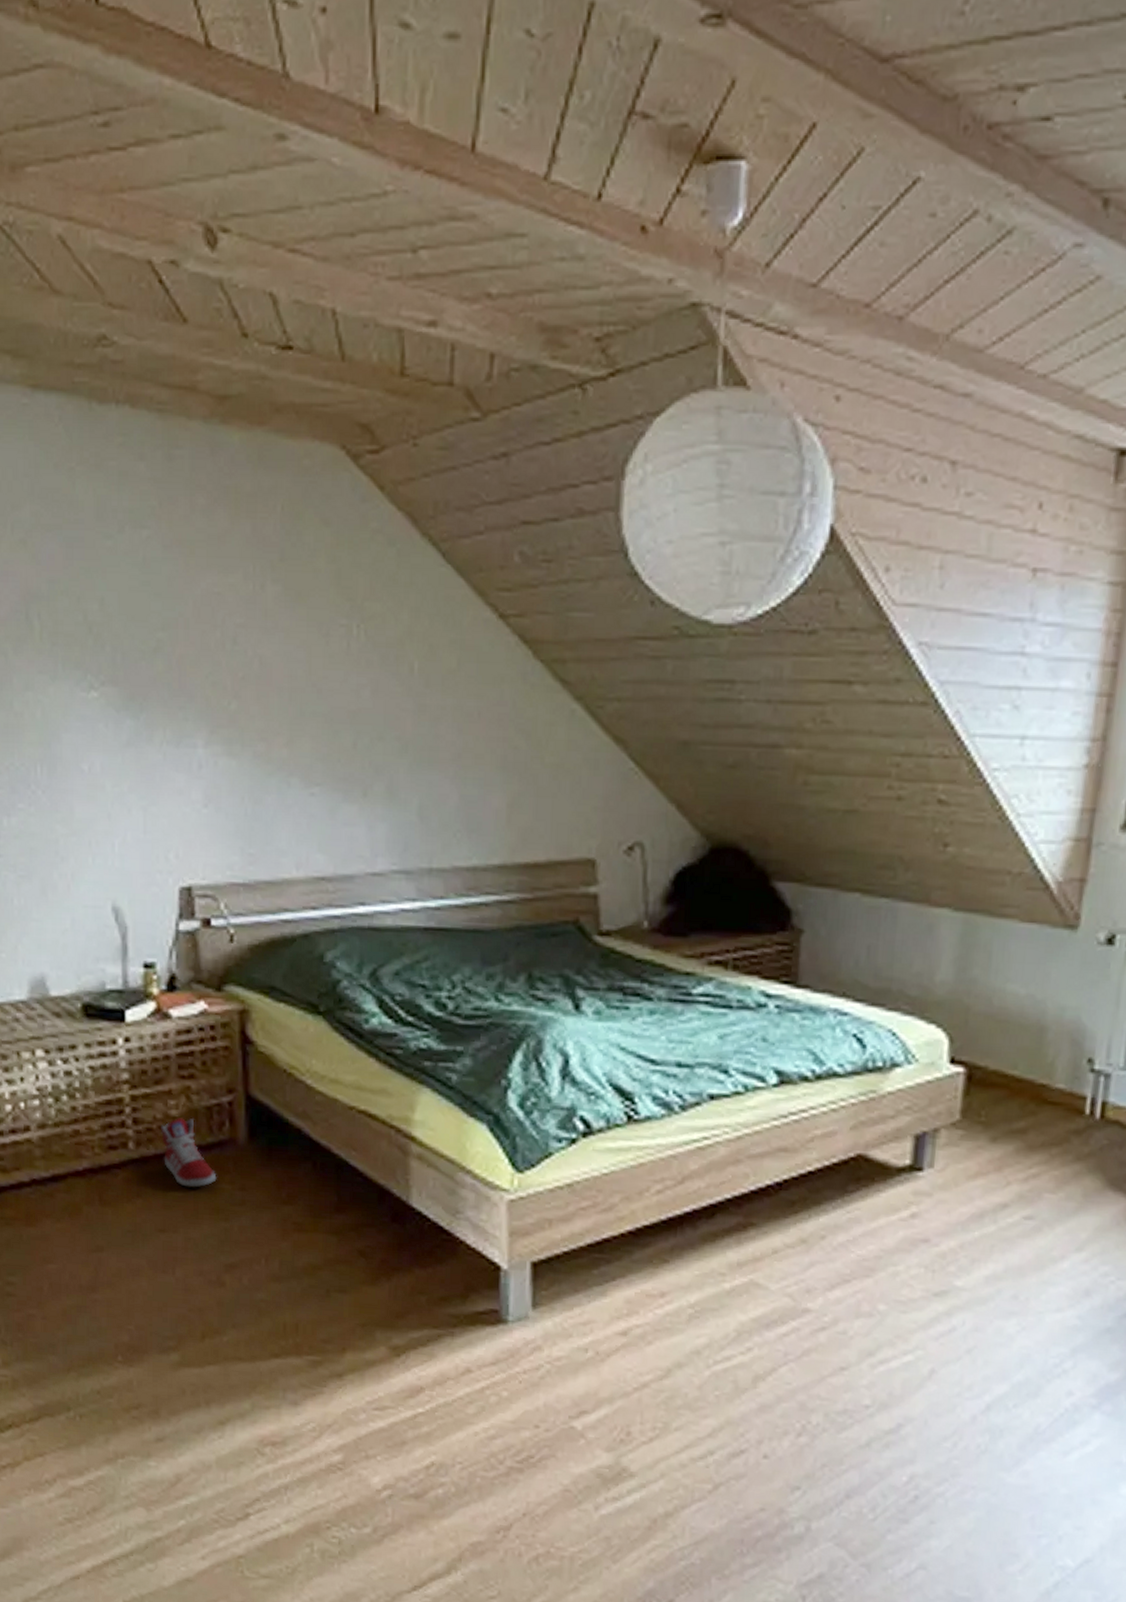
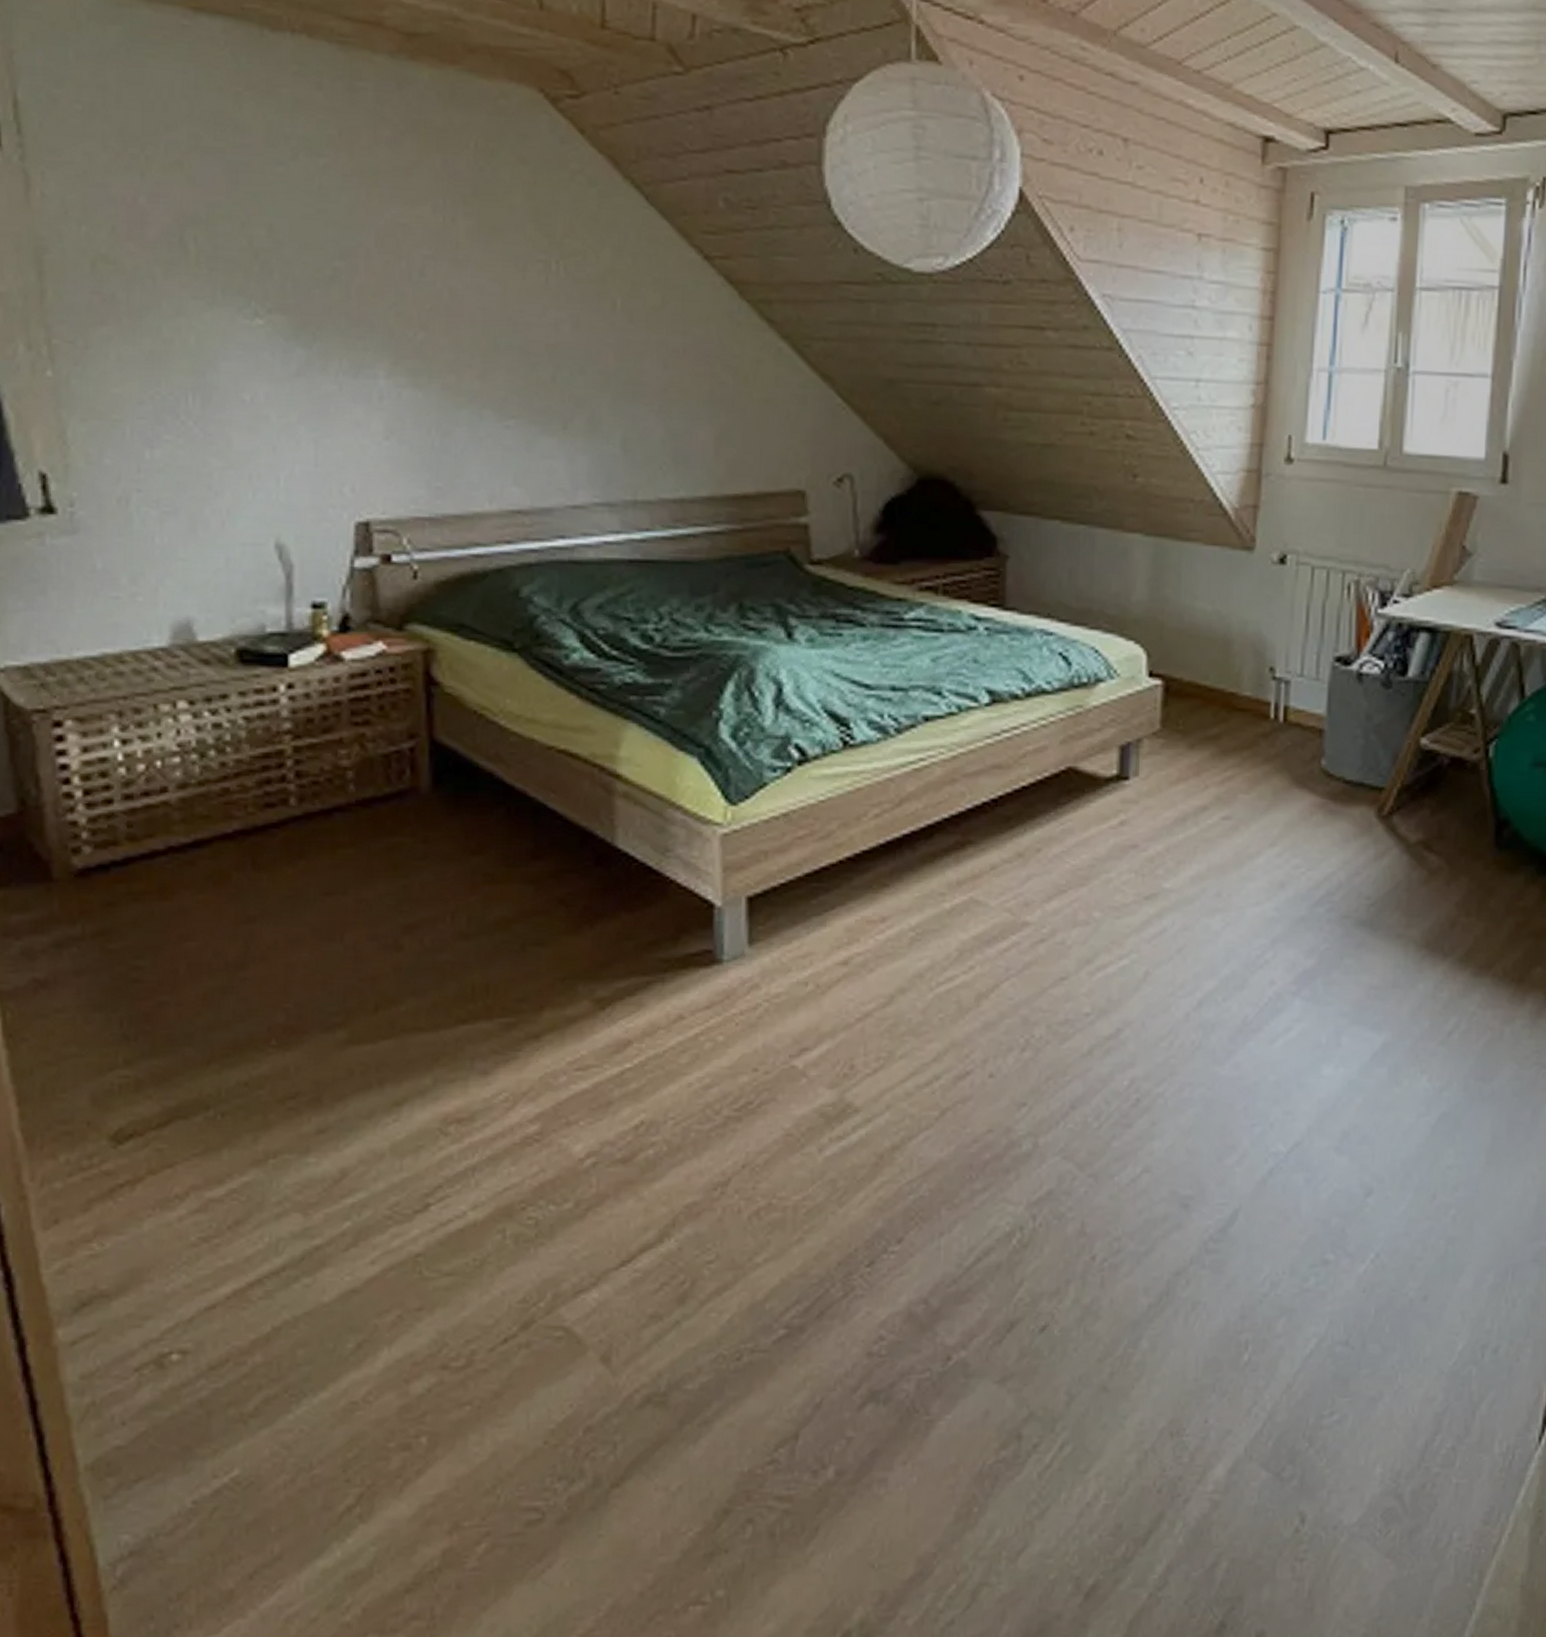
sneaker: present [160,1118,217,1188] -> none [328,768,395,844]

